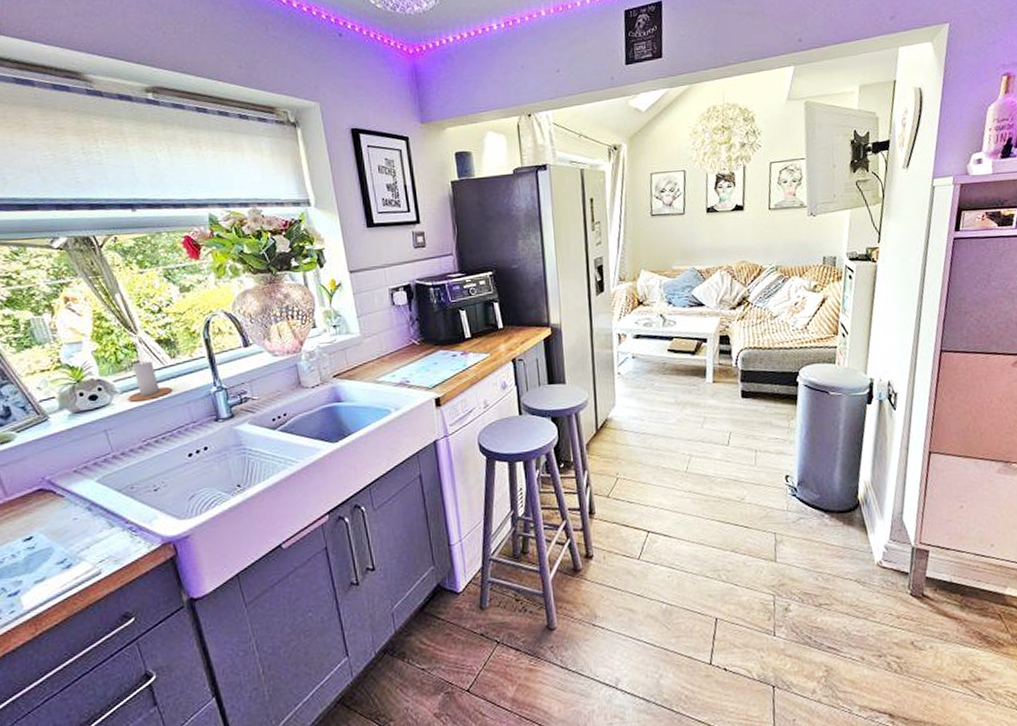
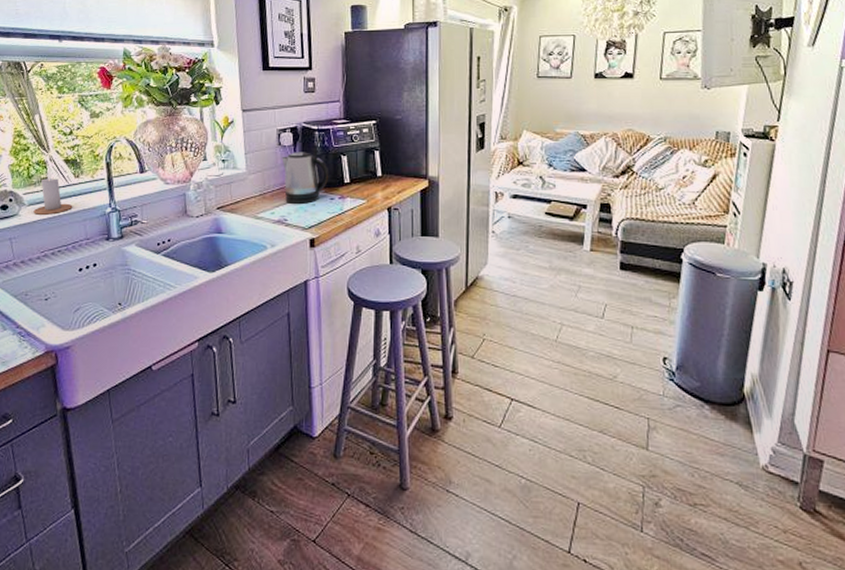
kettle: none [397,309,449,365] -> present [282,152,329,204]

